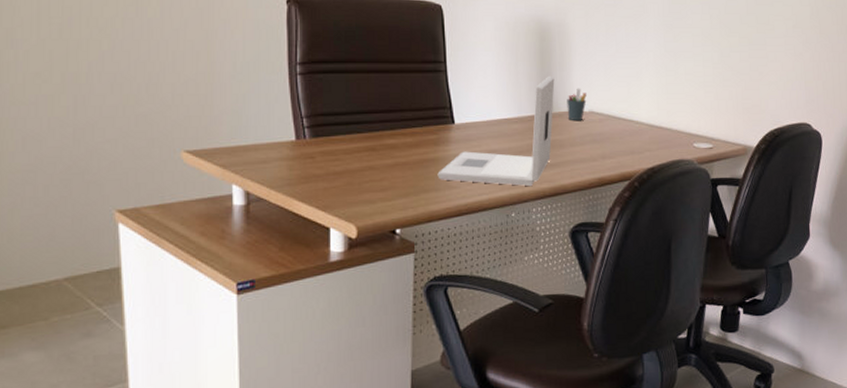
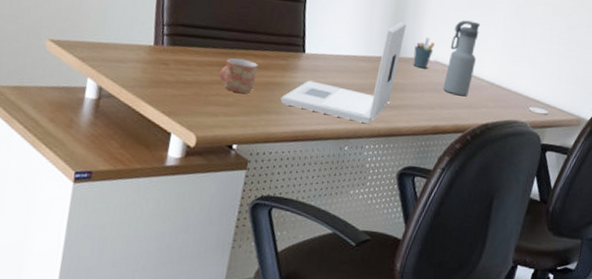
mug: none [370,141,408,175] -> present [219,58,258,94]
water bottle: none [602,64,632,143] -> present [443,20,480,96]

